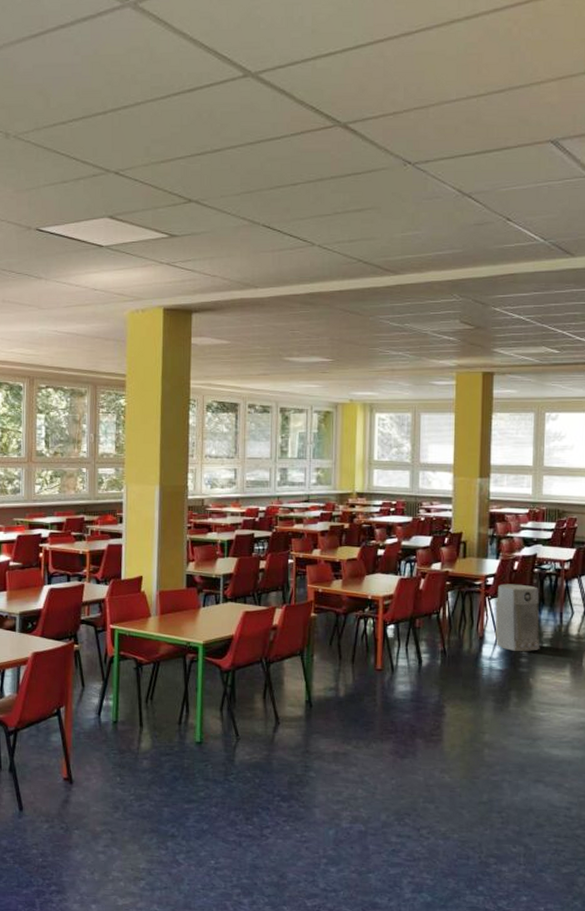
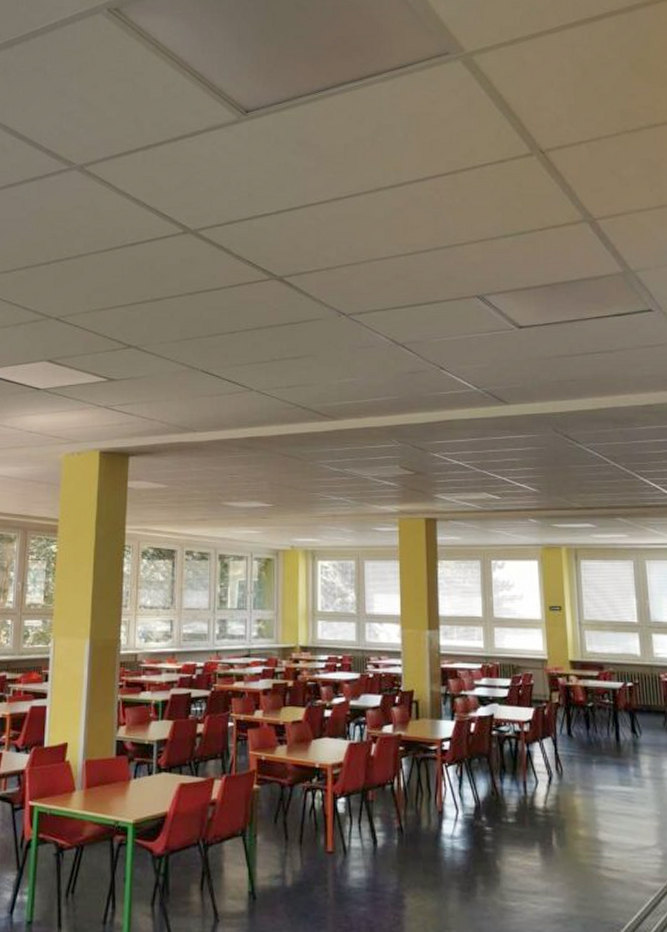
air purifier: present [495,584,540,651] -> none [453,748,505,828]

